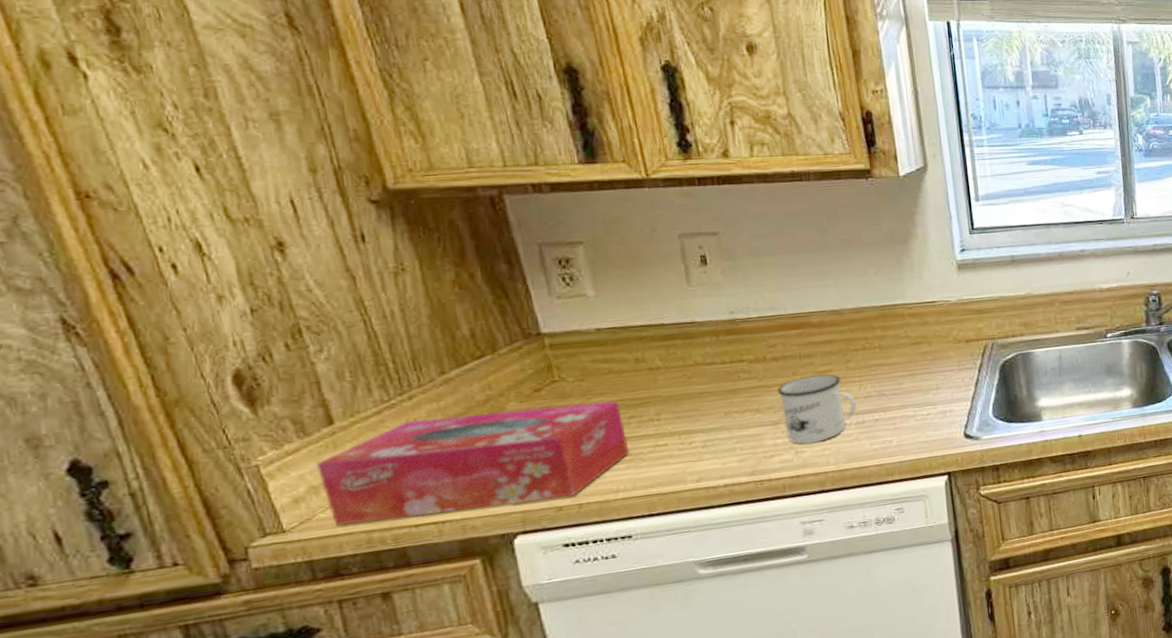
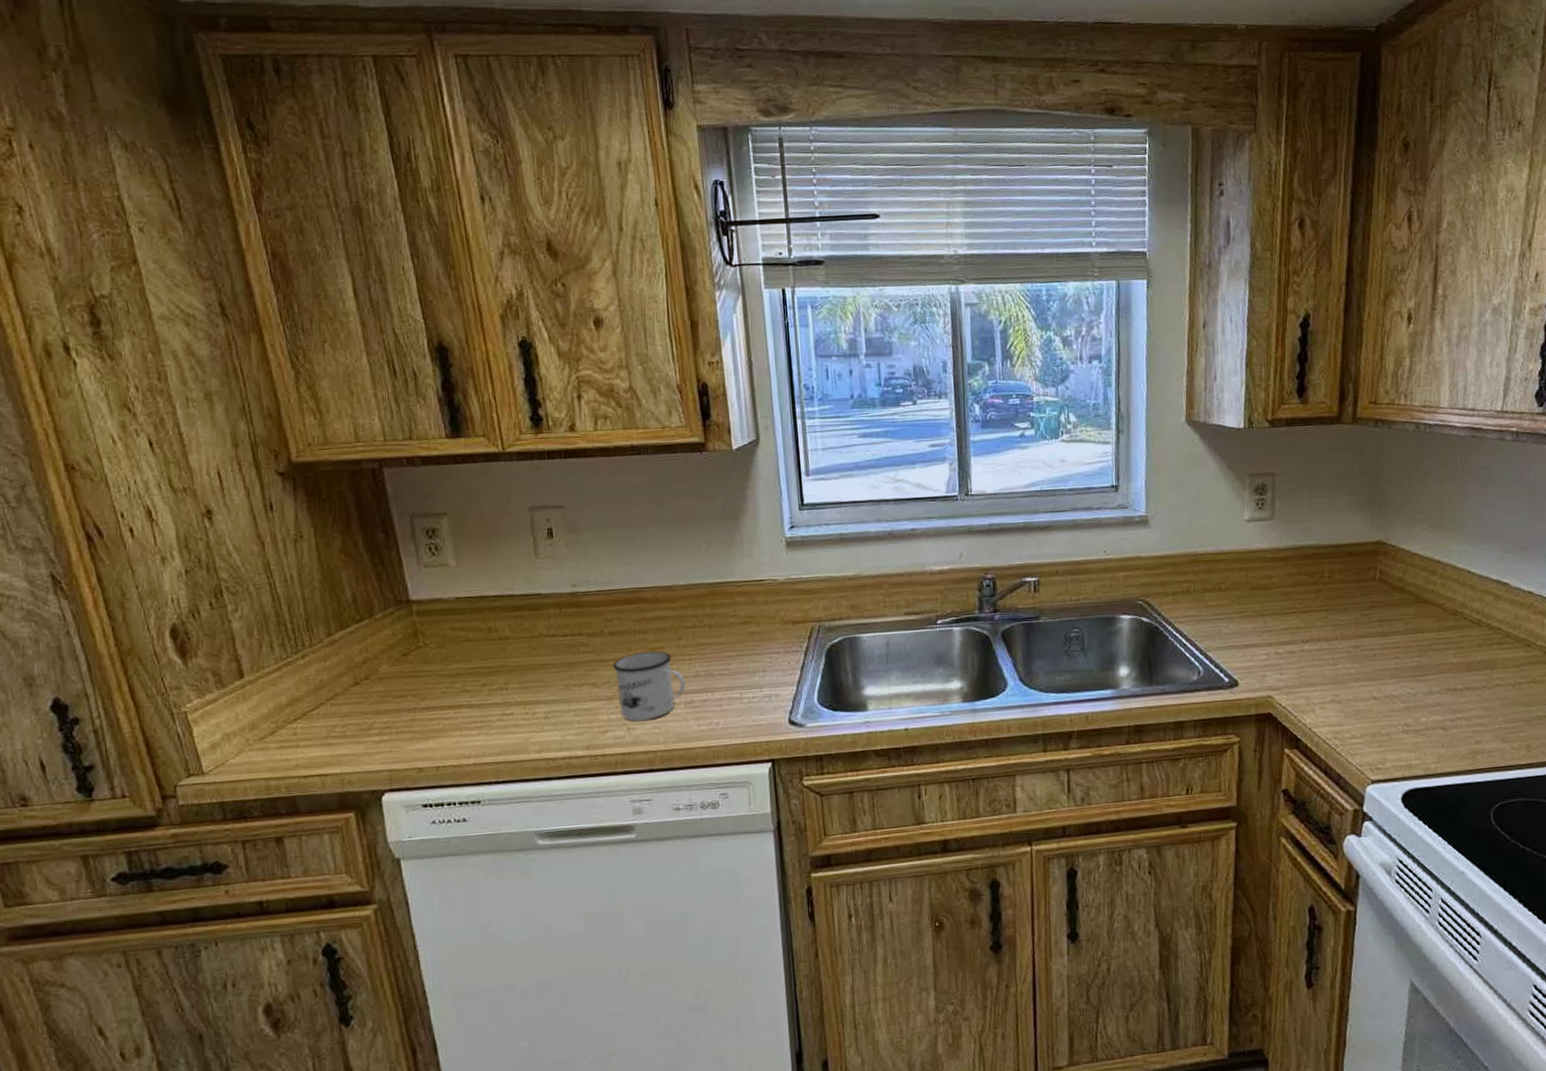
tissue box: present [316,400,630,526] -> none [230,668,481,772]

